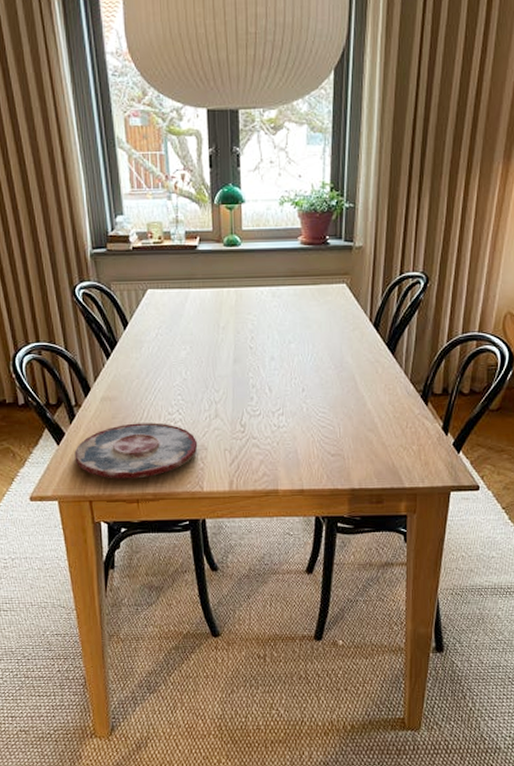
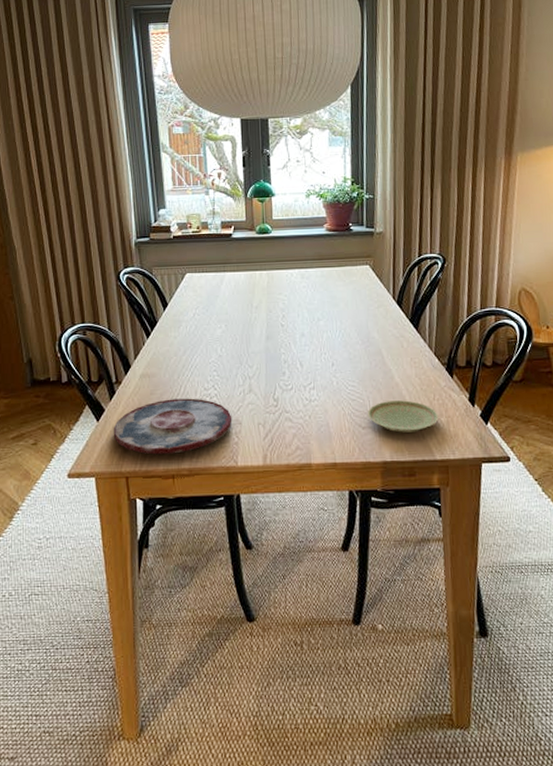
plate: none [337,428,410,461] -> present [367,400,439,433]

